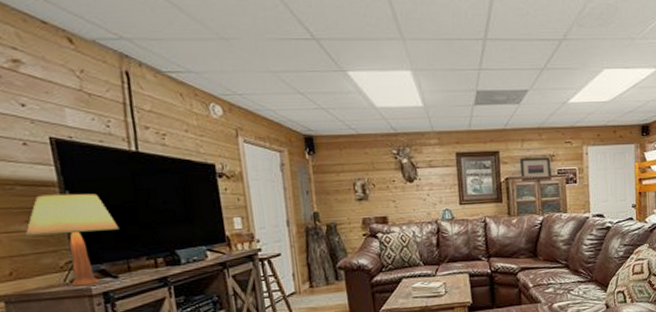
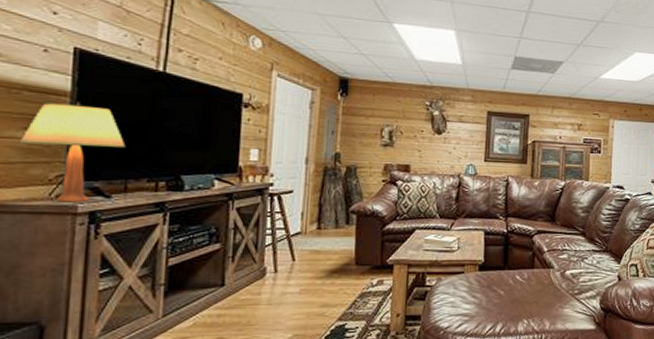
picture frame: present [519,157,552,182] -> none [547,124,578,148]

